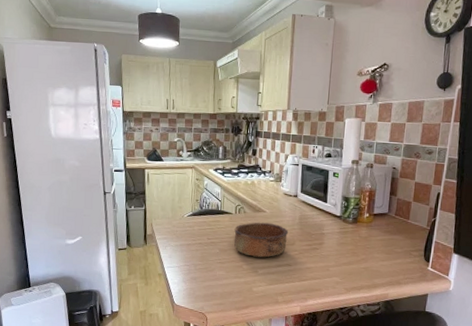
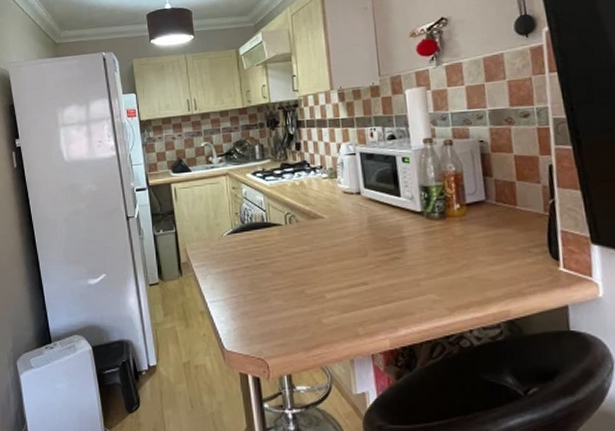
bowl: present [233,222,289,258] -> none [287,231,358,277]

